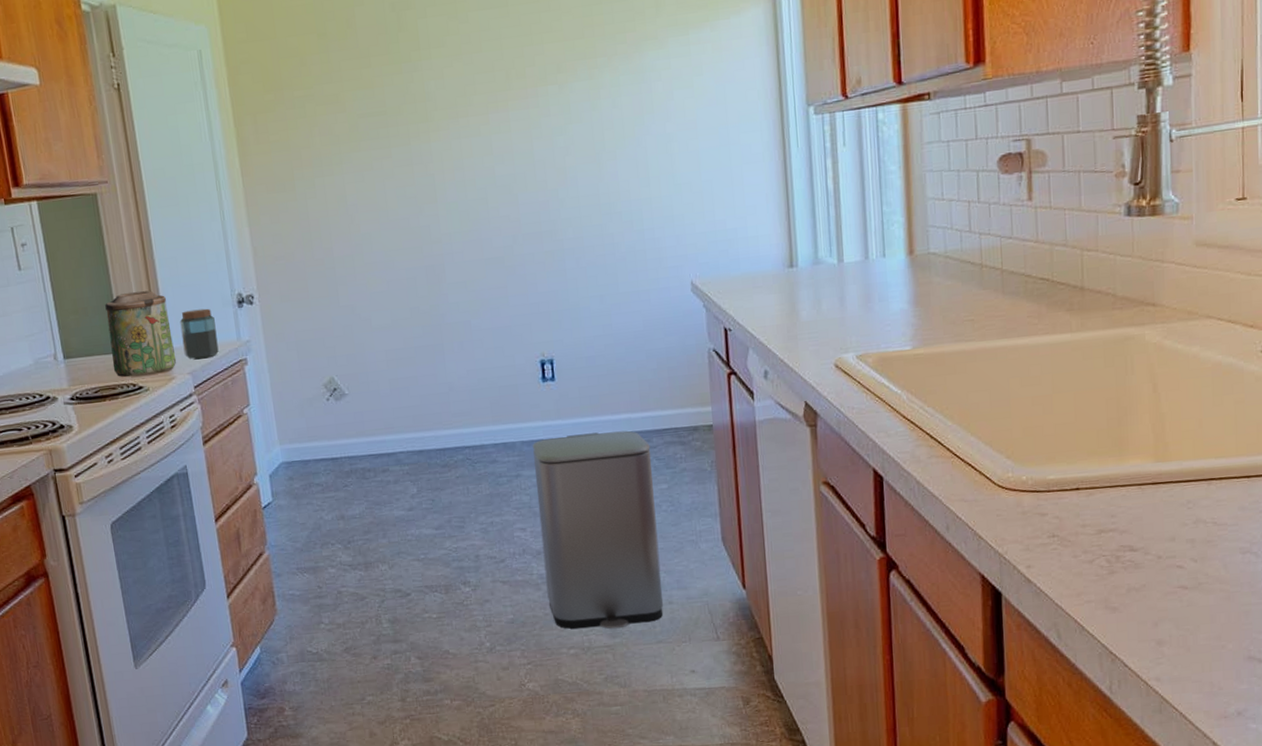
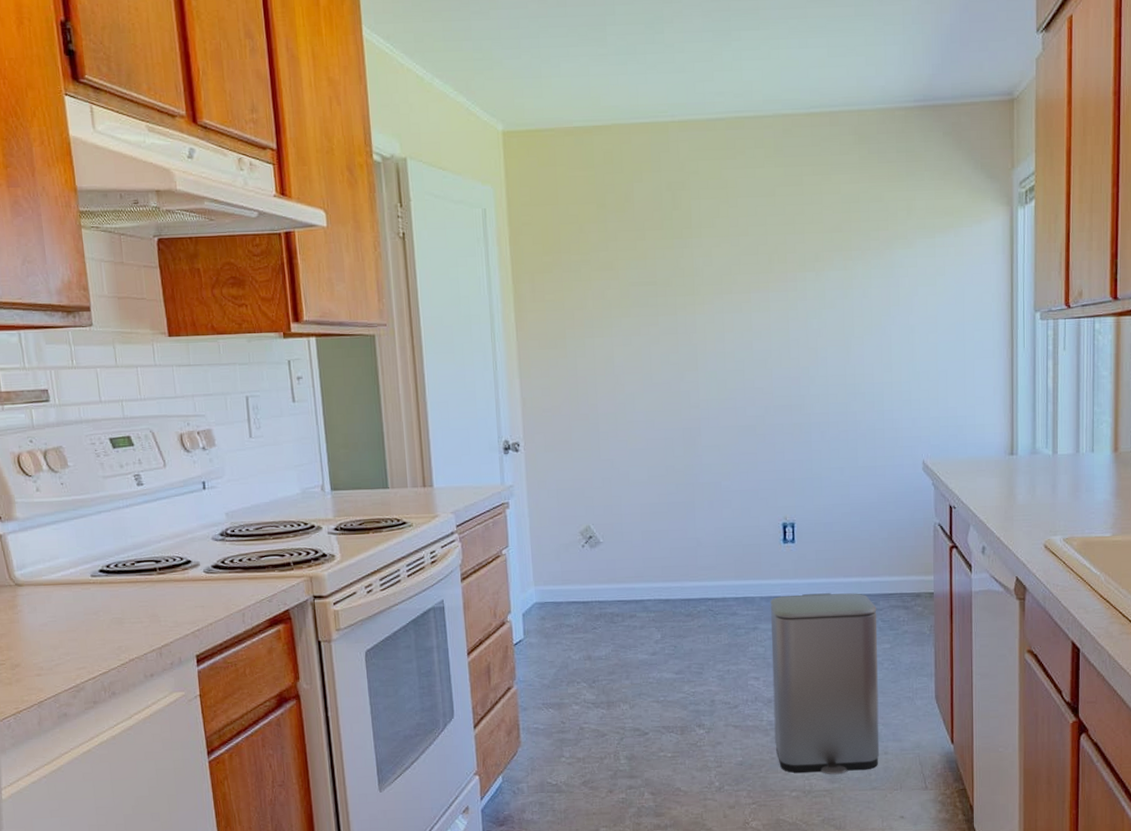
canister: present [105,290,177,378] -> none [375,431,441,512]
peanut butter: present [180,308,219,359] -> none [447,452,483,500]

